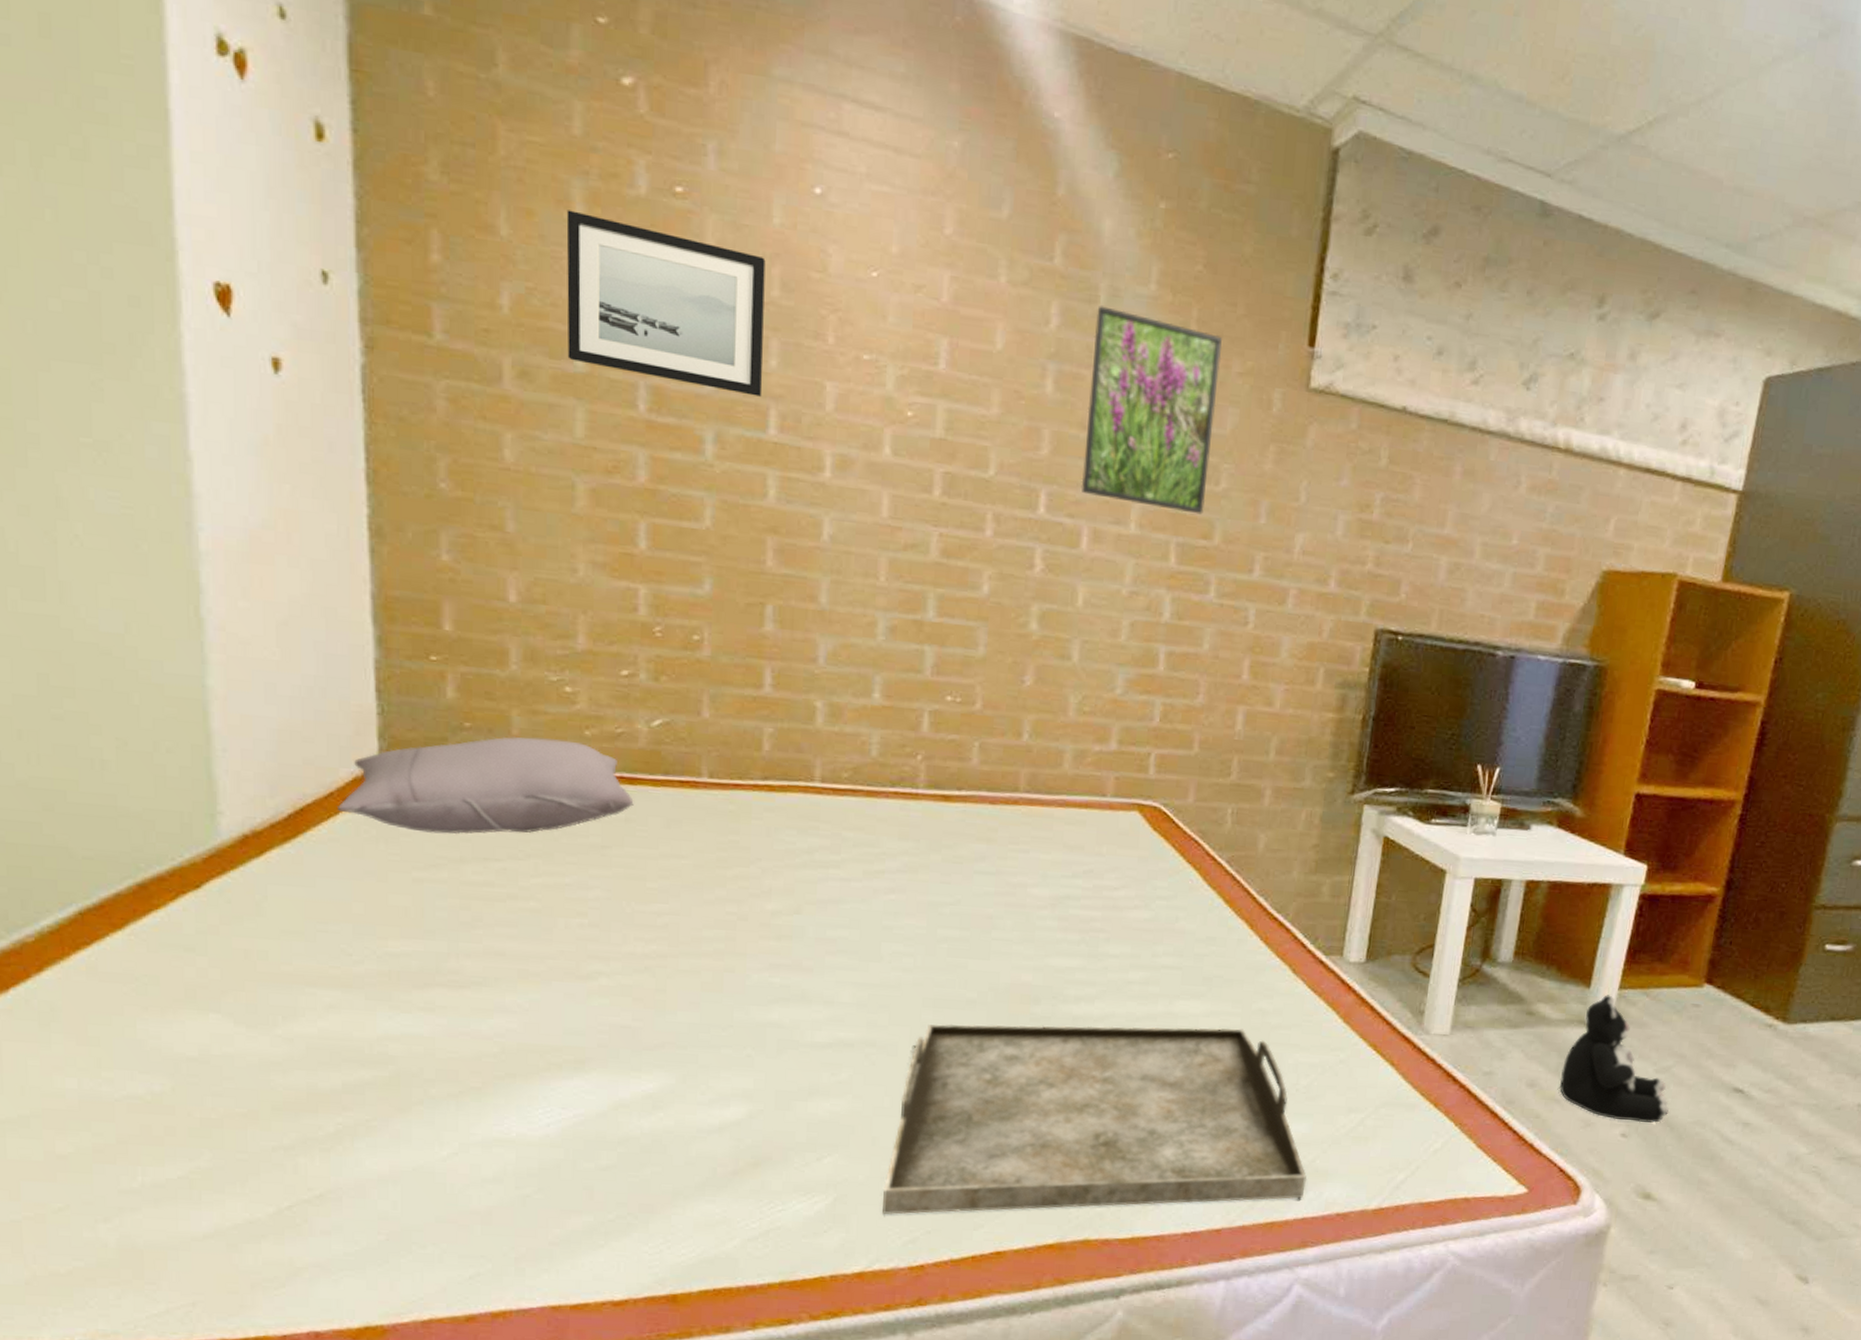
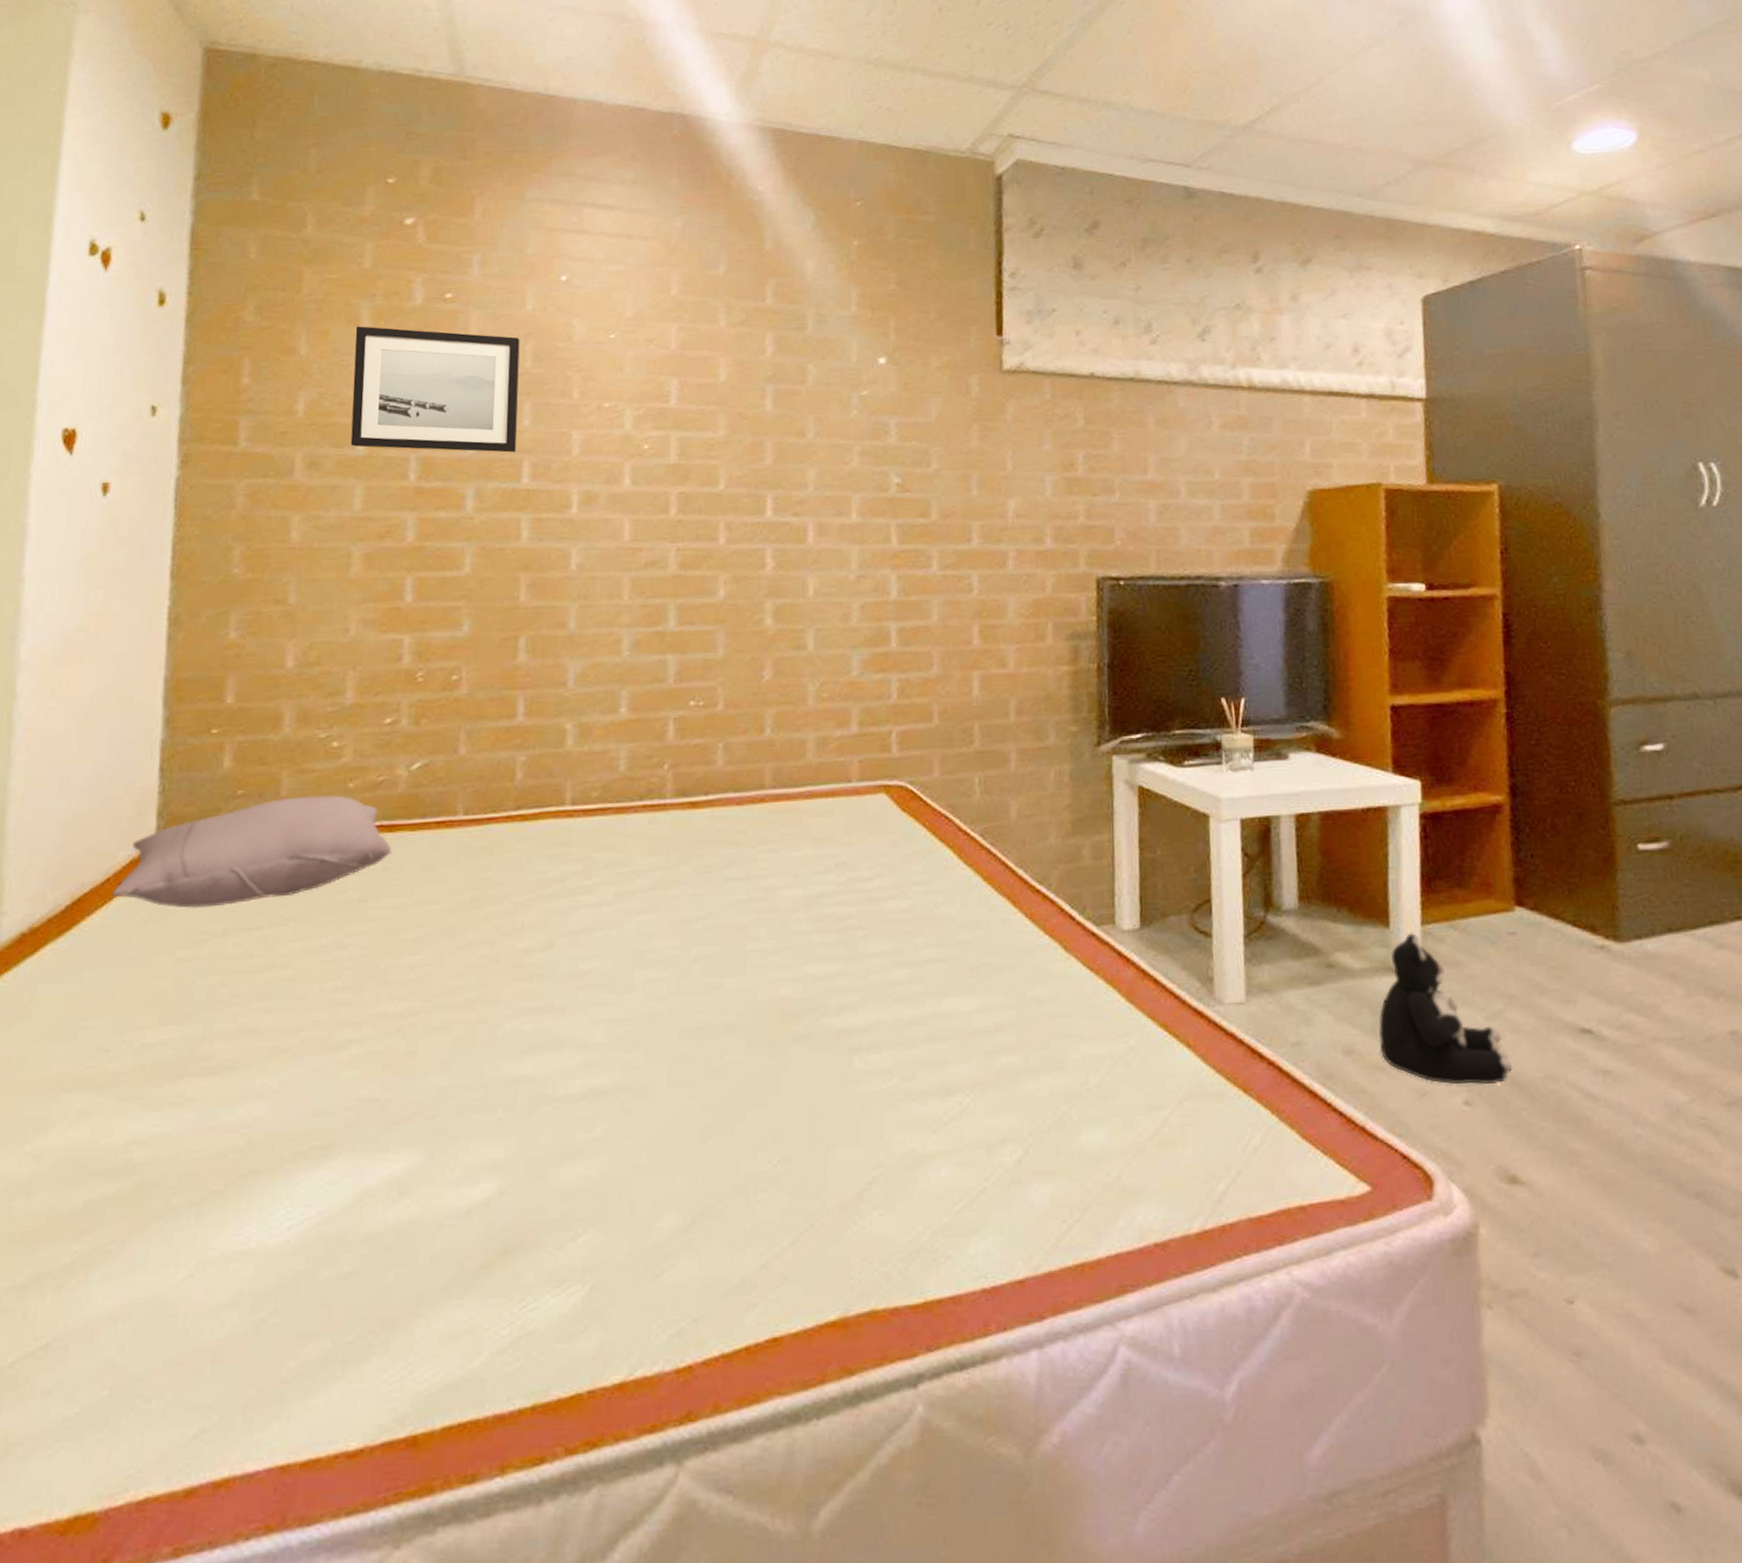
serving tray: present [882,1024,1307,1215] -> none [643,1023,1115,1303]
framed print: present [1081,305,1222,515] -> none [803,331,920,496]

